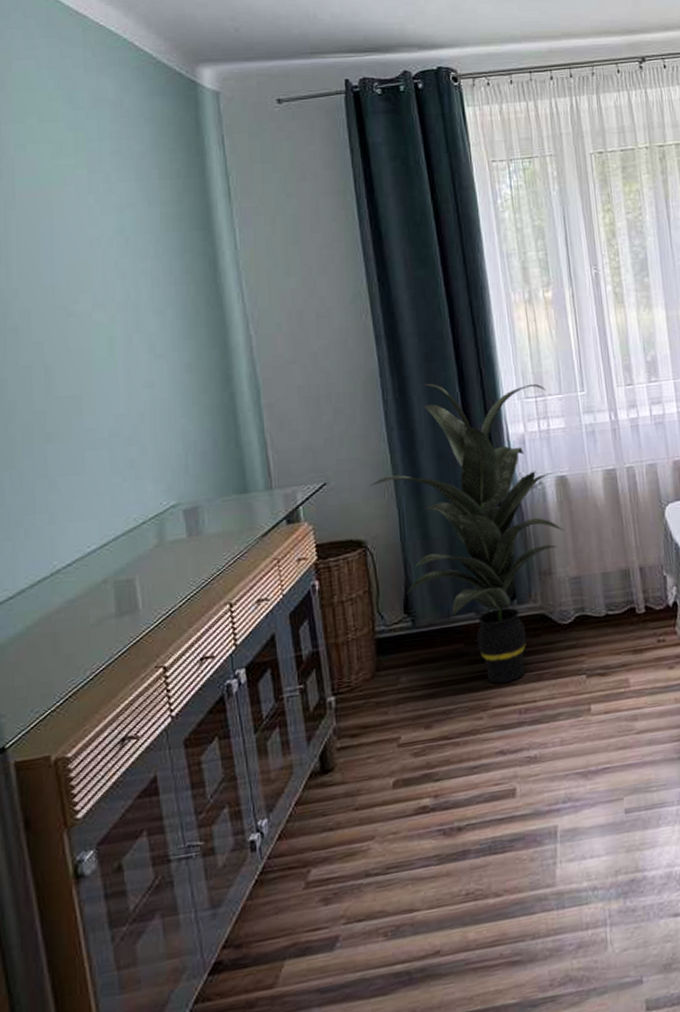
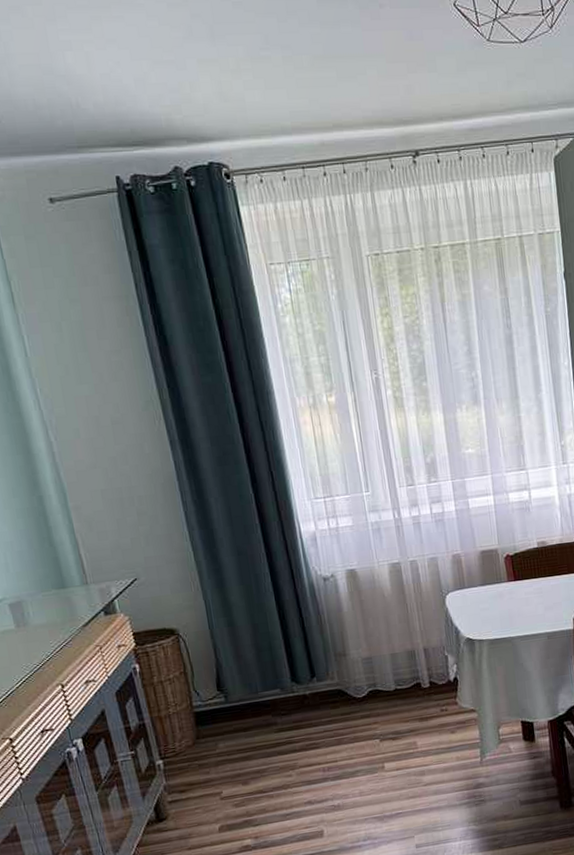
indoor plant: present [369,383,564,684] -> none [176,485,356,748]

